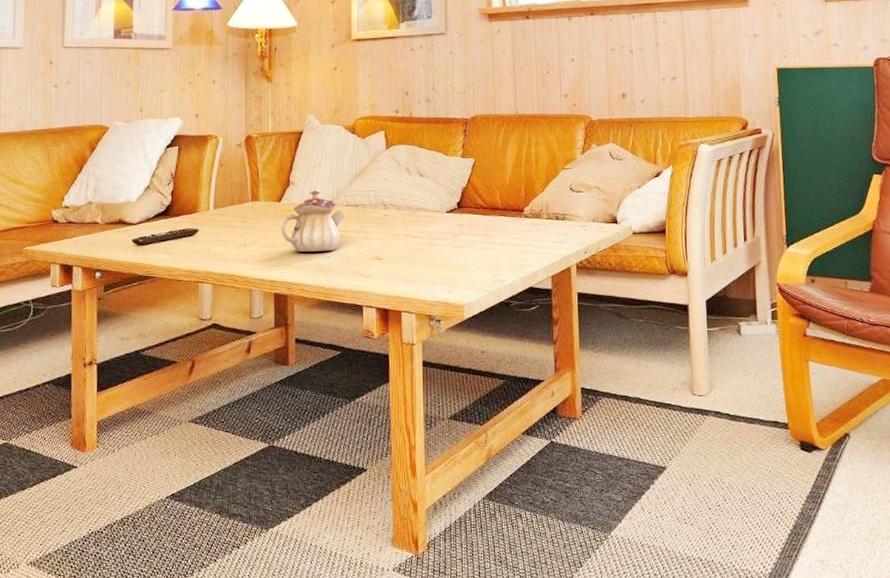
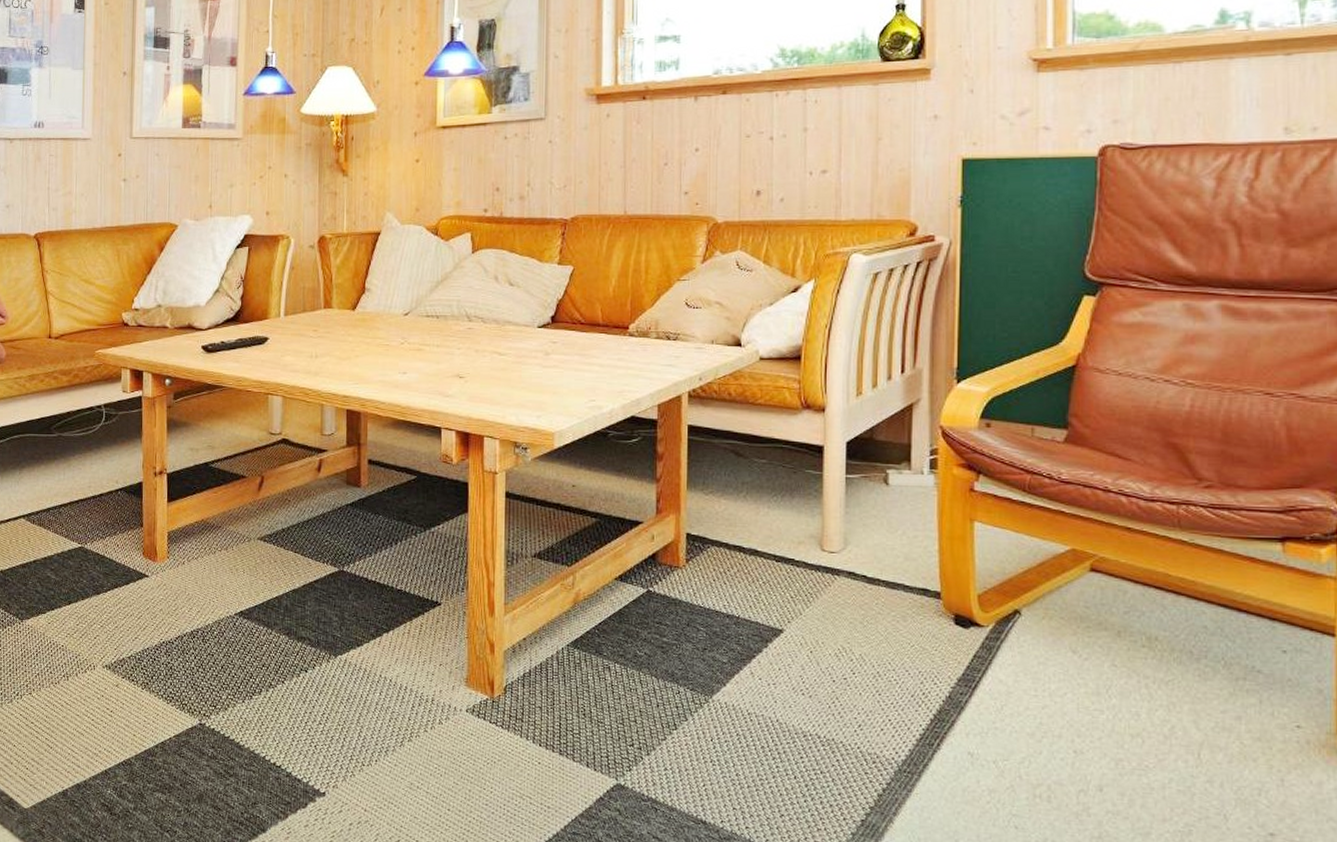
teapot: present [280,189,345,252] -> none [354,297,425,366]

